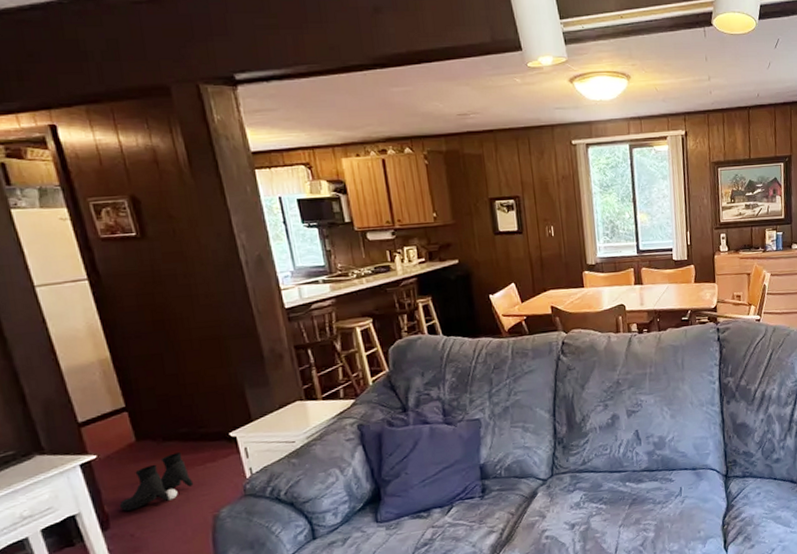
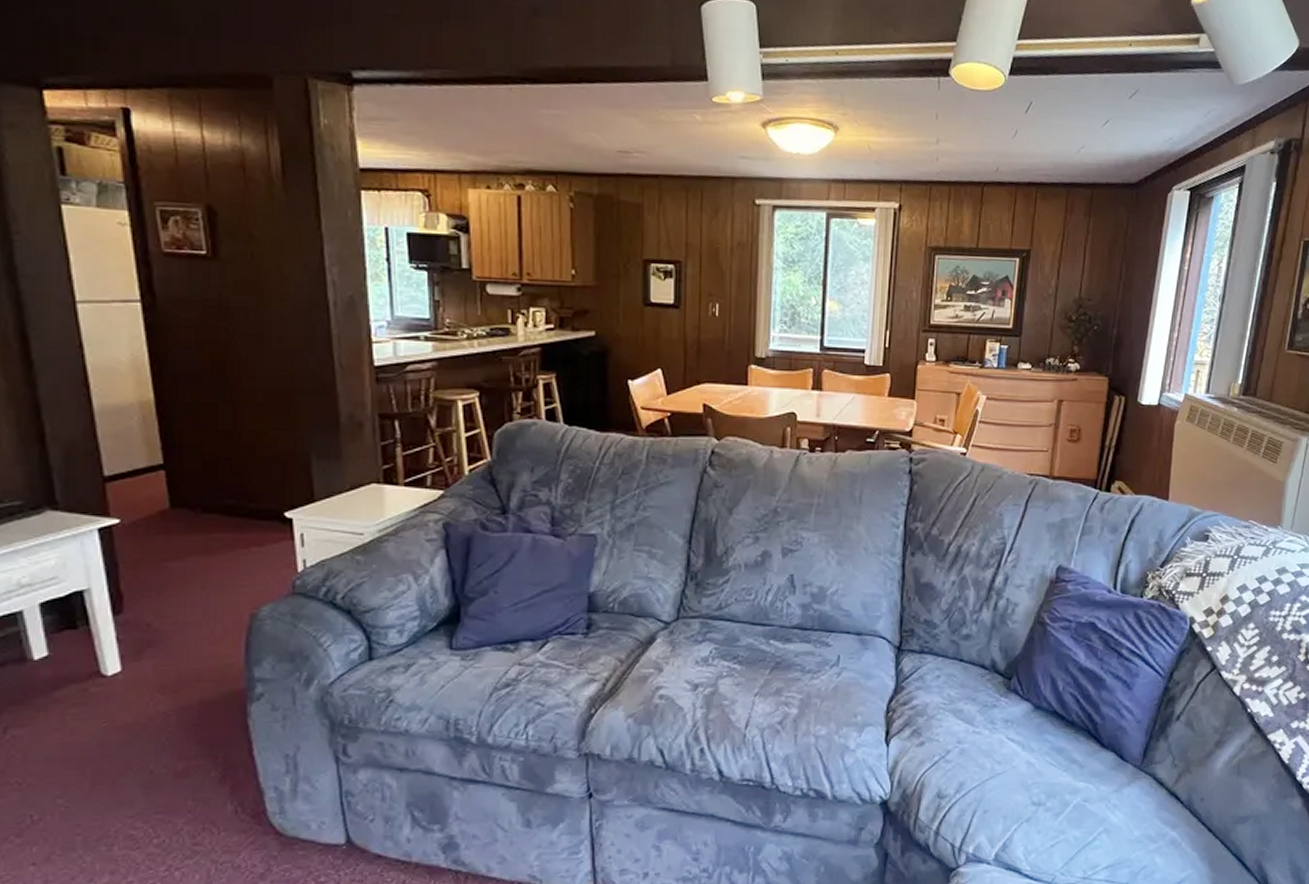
boots: present [119,452,194,511] -> none [138,529,232,593]

